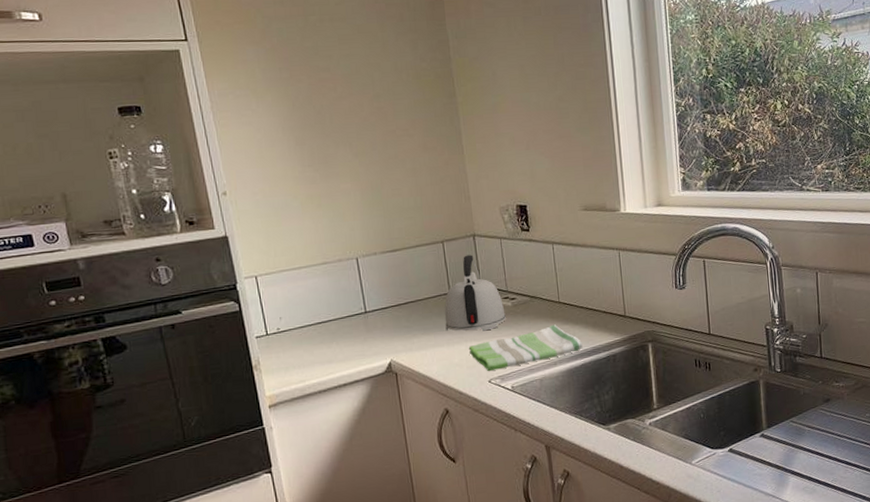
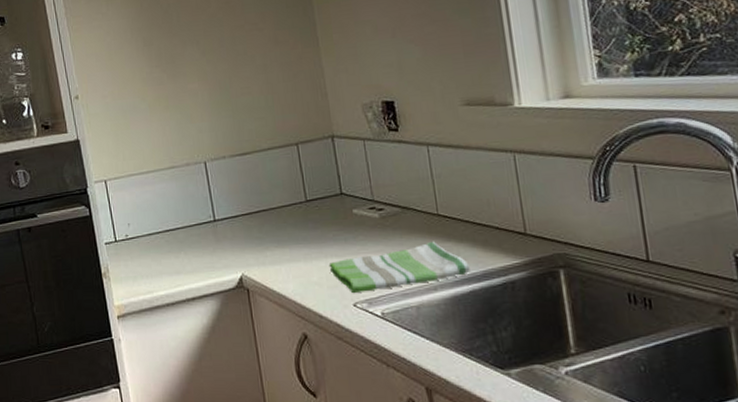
kettle: present [444,254,506,331] -> none [300,158,373,246]

